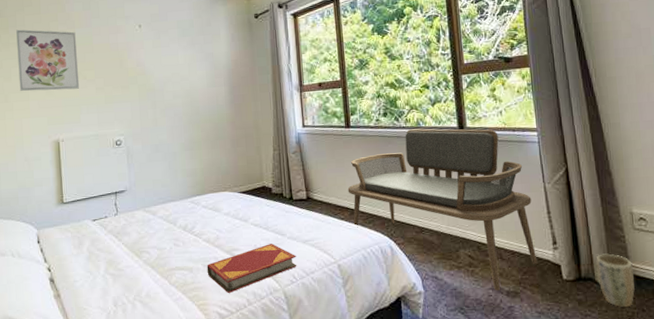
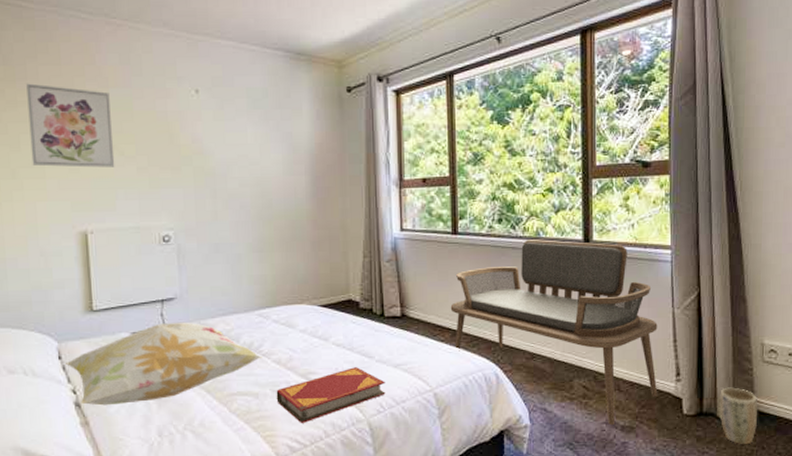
decorative pillow: none [43,209,195,281] -> present [66,322,262,406]

